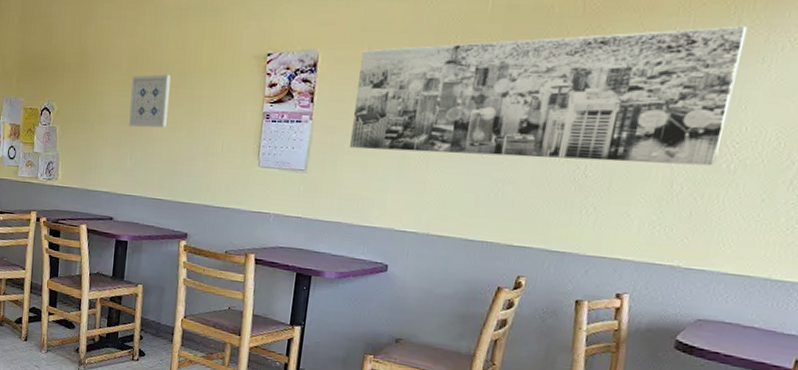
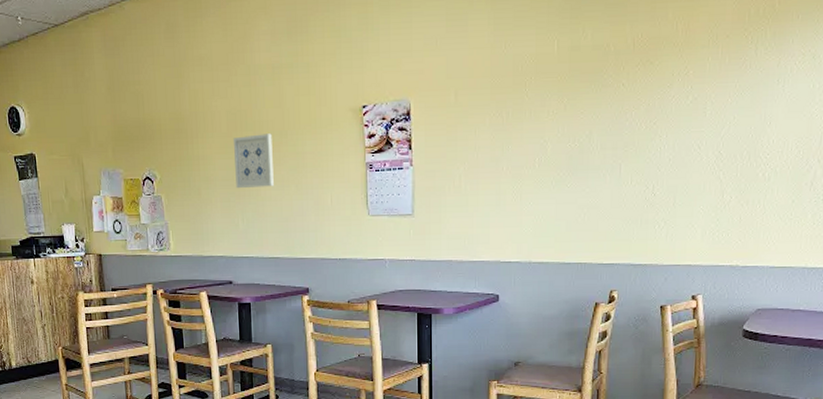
wall art: present [350,25,748,166] -> none [450,53,763,190]

